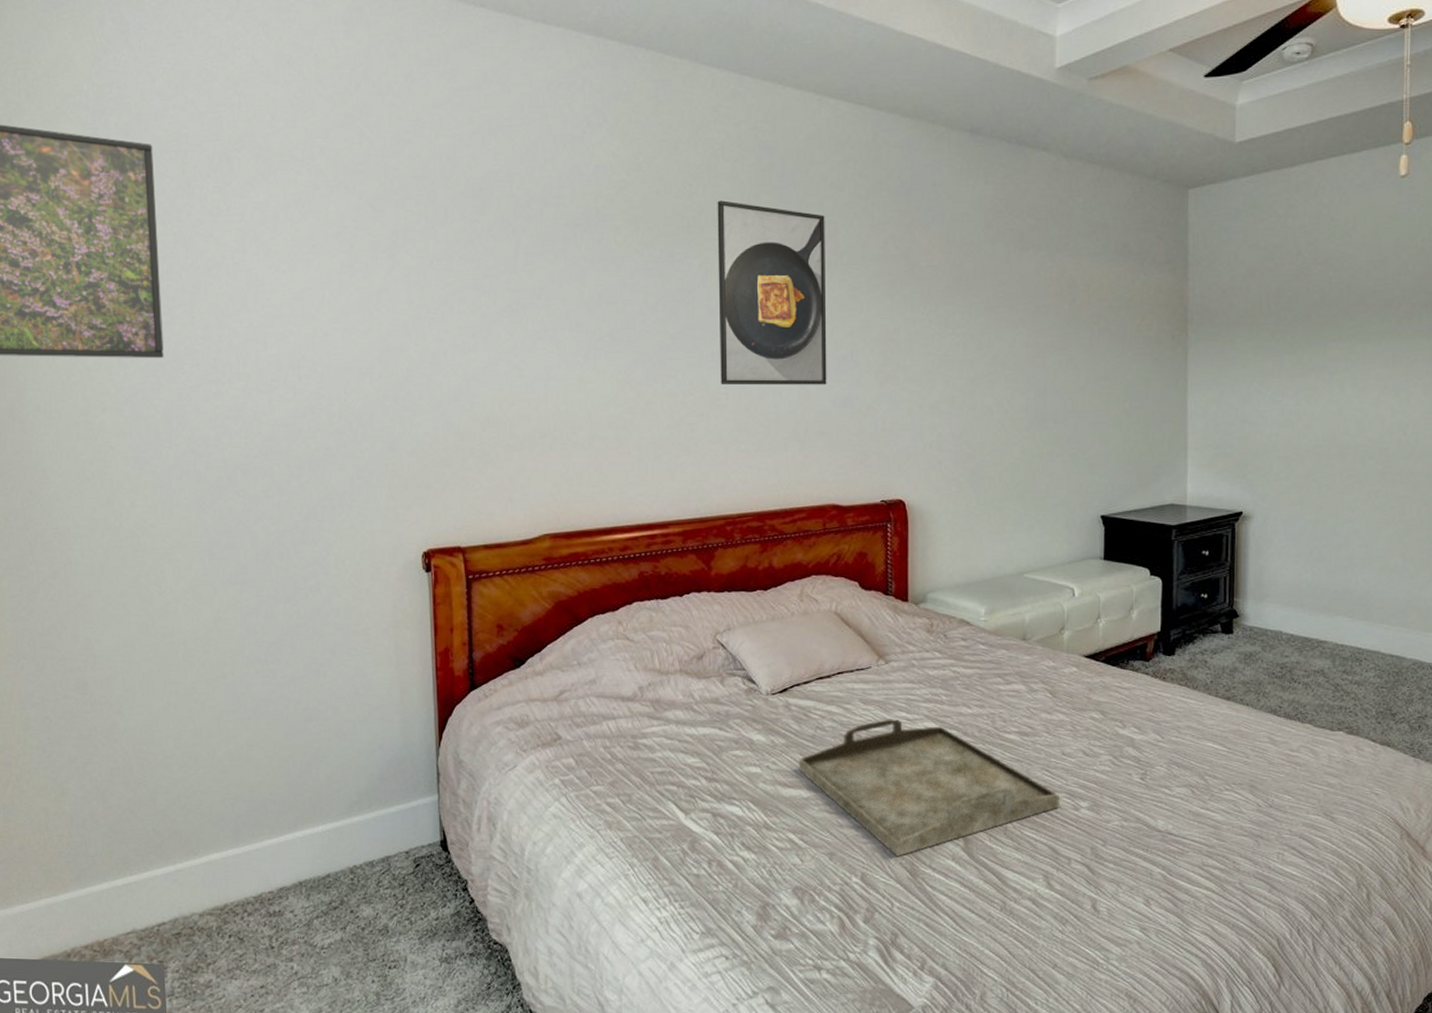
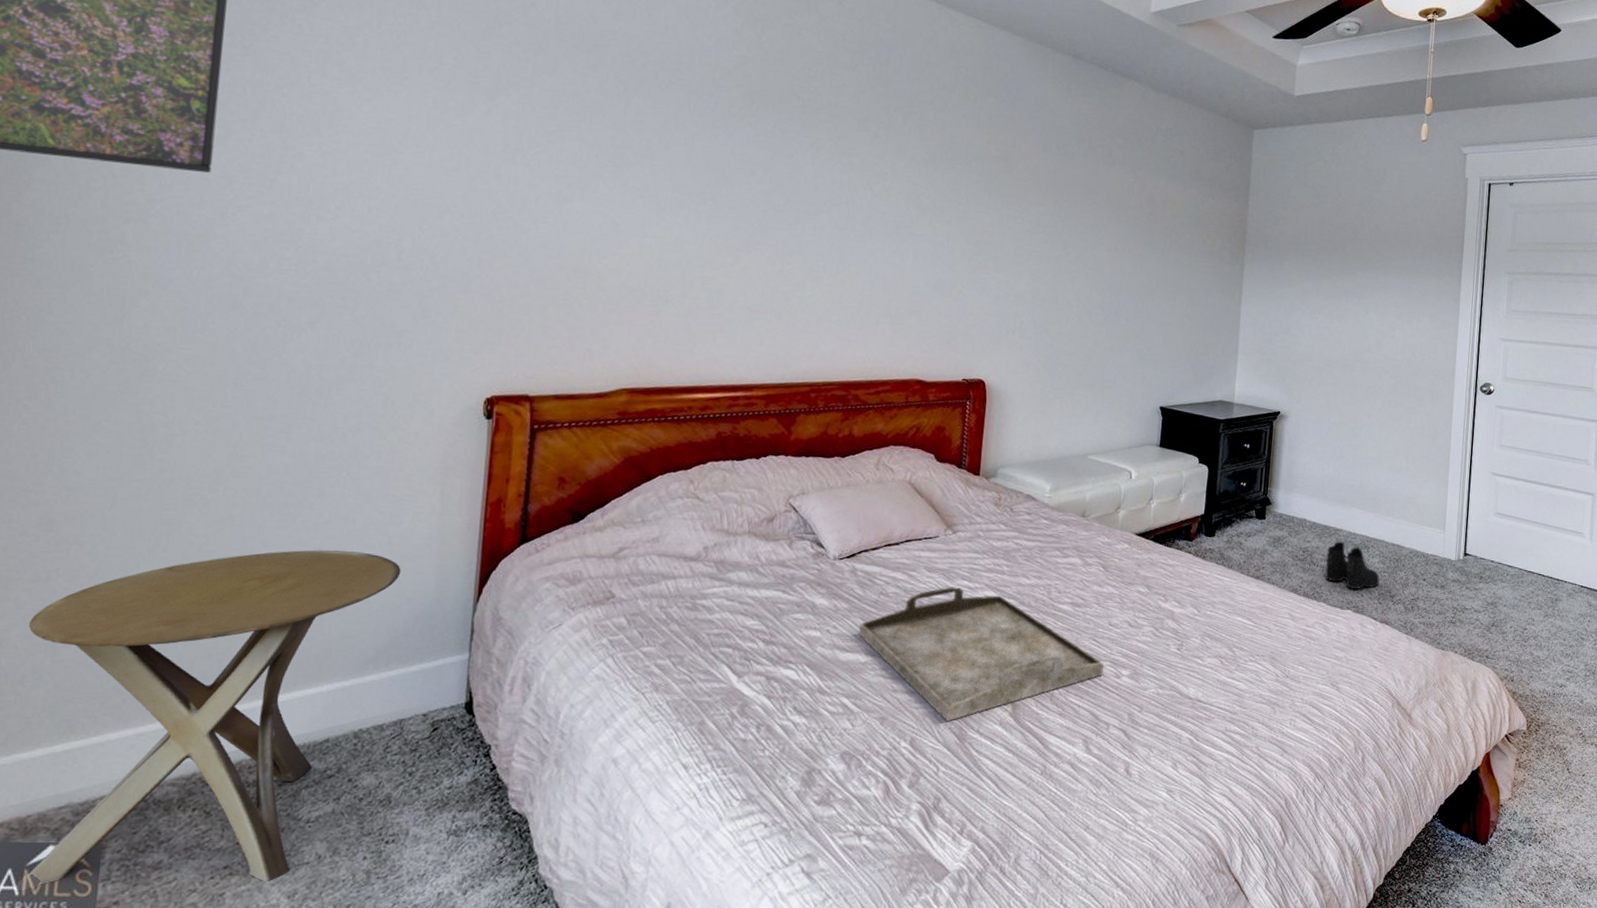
side table: none [82,702,370,1000] -> present [26,549,401,885]
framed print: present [717,200,827,386] -> none [819,86,935,268]
boots: none [1309,655,1378,708] -> present [1325,541,1380,589]

